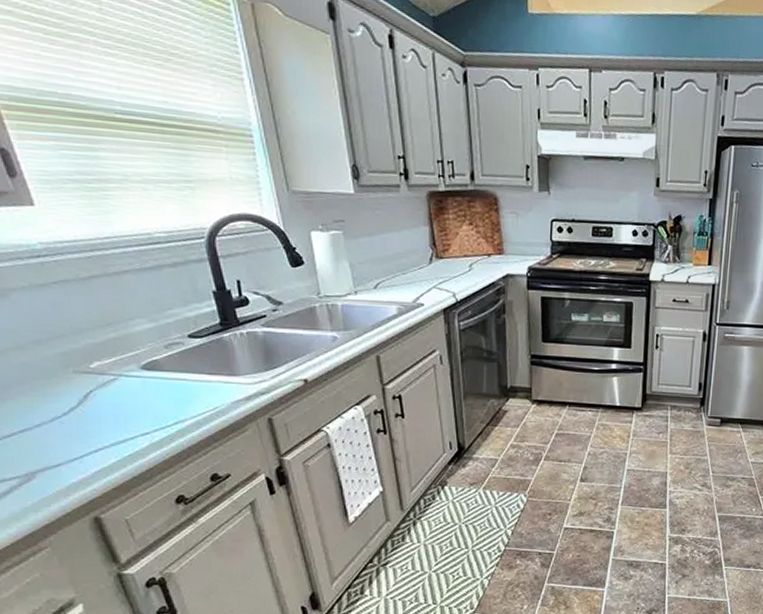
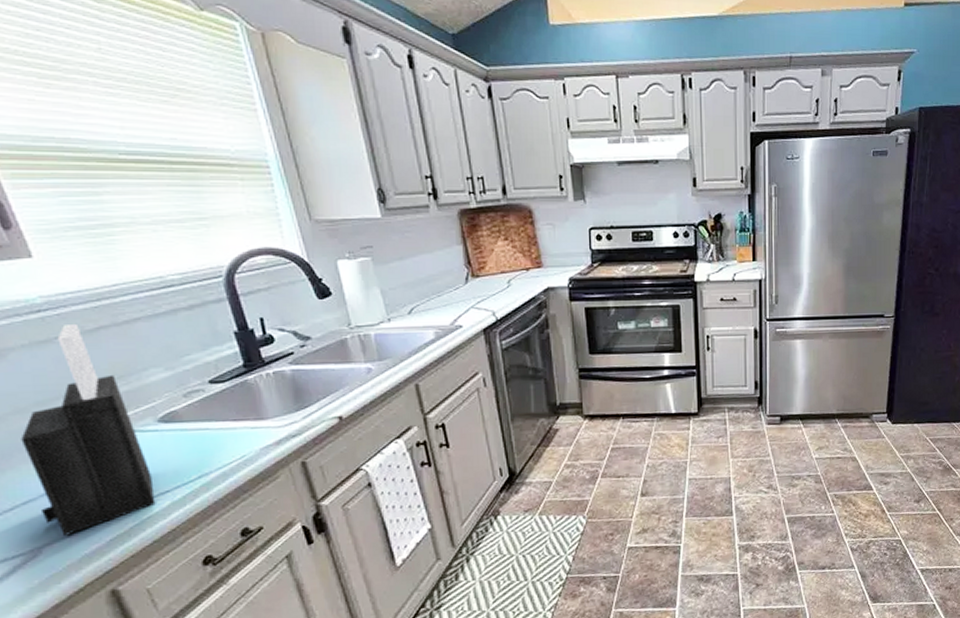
knife block: none [19,270,136,464] -> present [20,323,156,536]

